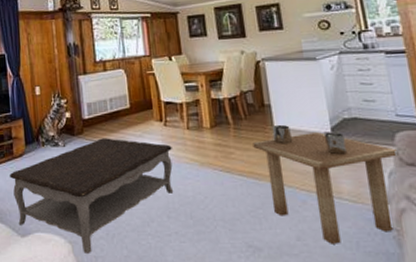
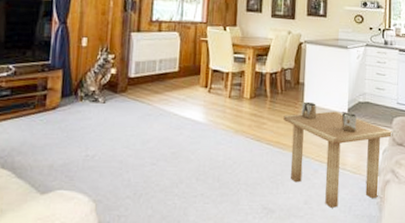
coffee table: present [10,138,174,255] -> none [38,98,212,214]

